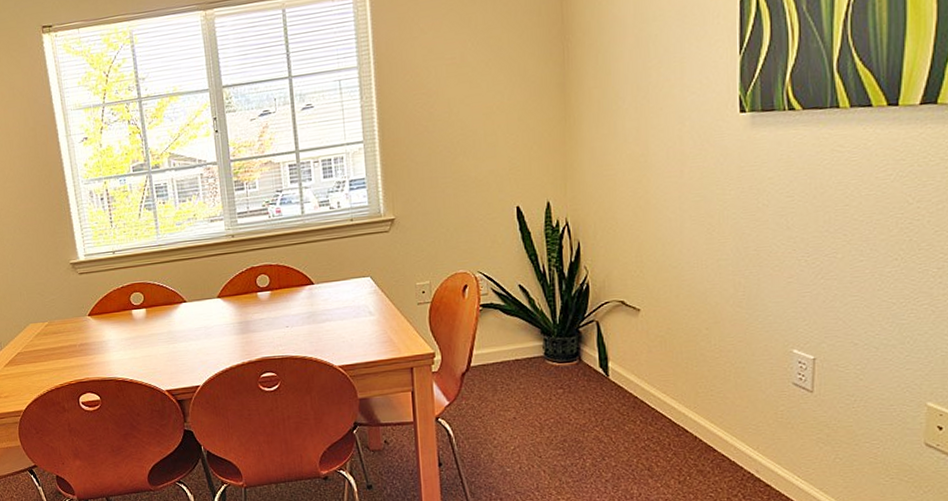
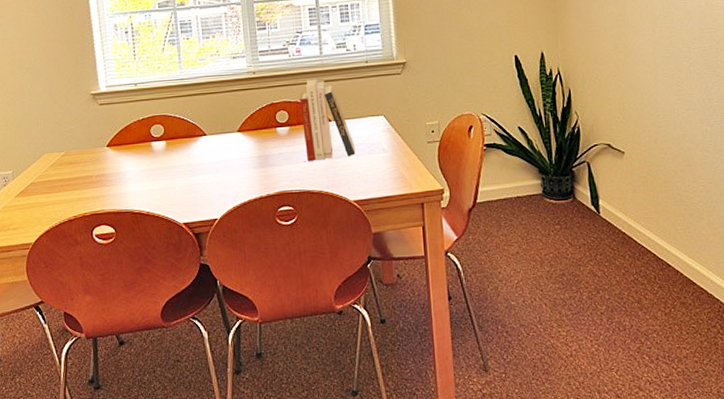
books: none [281,239,340,326] -> present [300,78,356,161]

